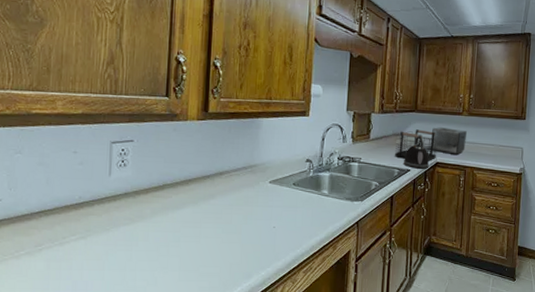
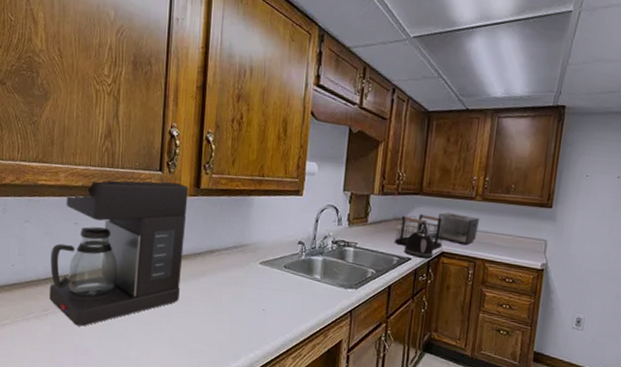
coffee maker: none [44,105,196,259] -> present [49,180,189,327]

